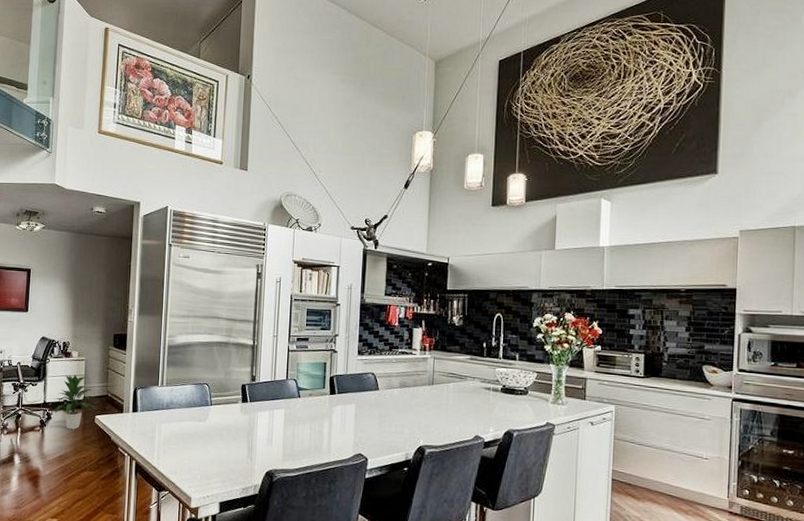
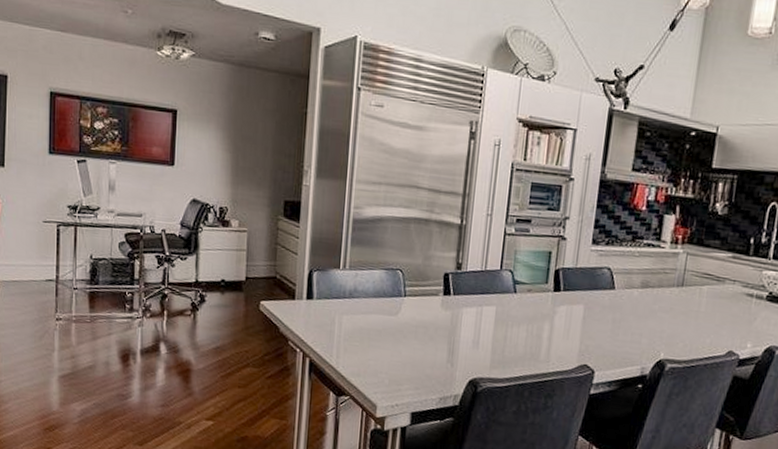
indoor plant: present [54,374,96,429] -> none [209,248,261,316]

